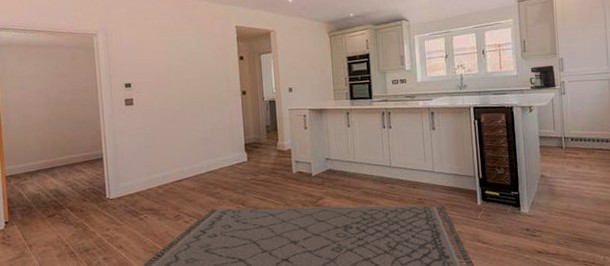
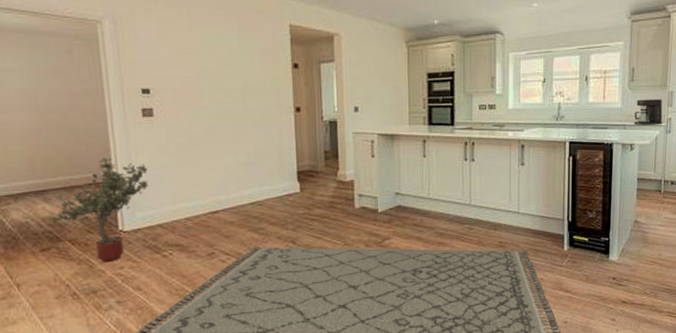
potted tree: none [55,139,130,226] -> present [50,157,149,263]

